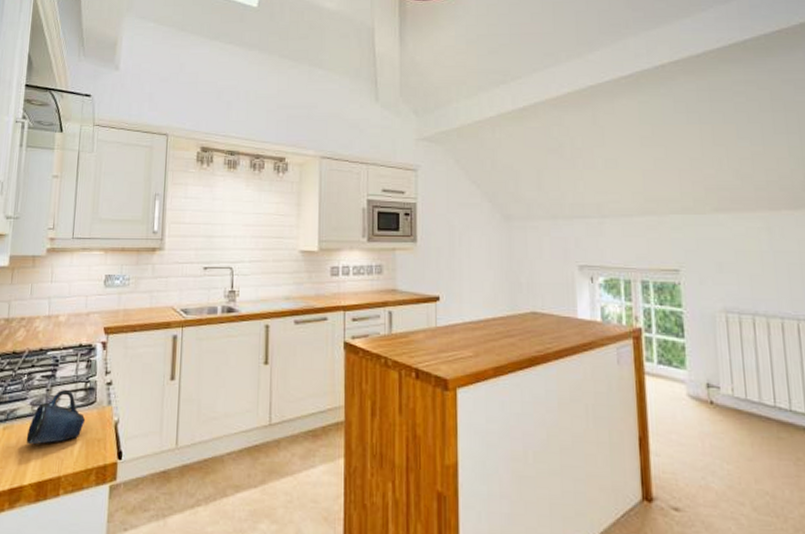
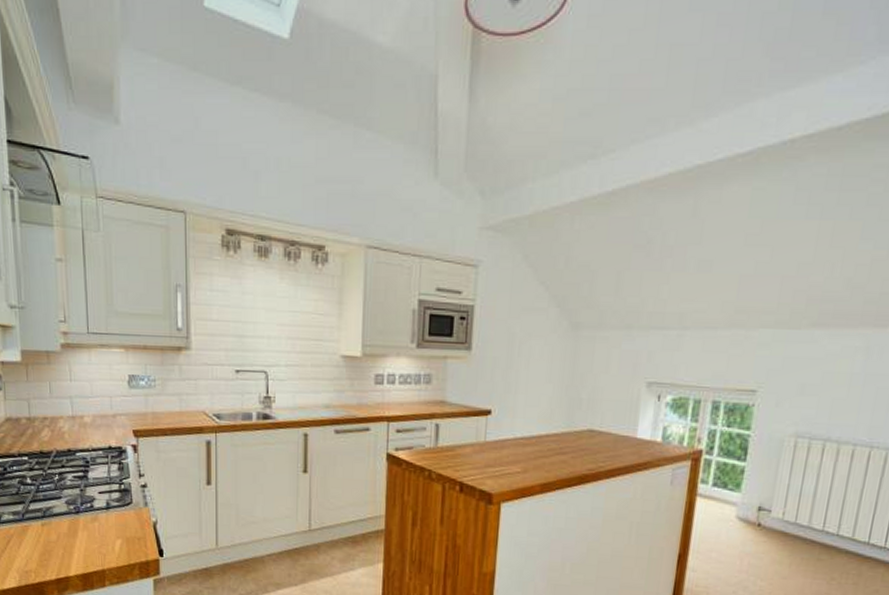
mug: present [26,389,86,445] -> none [66,489,124,541]

